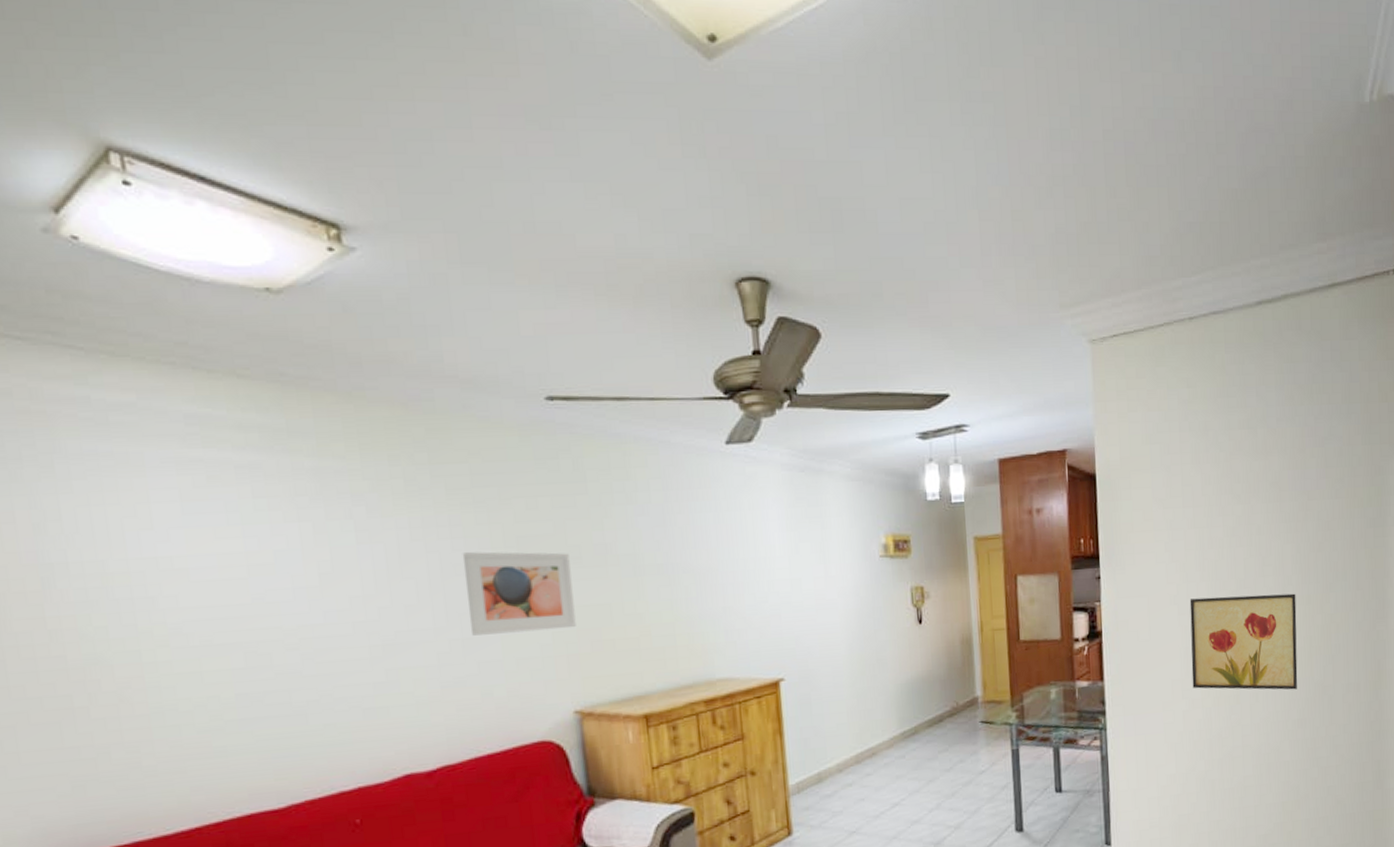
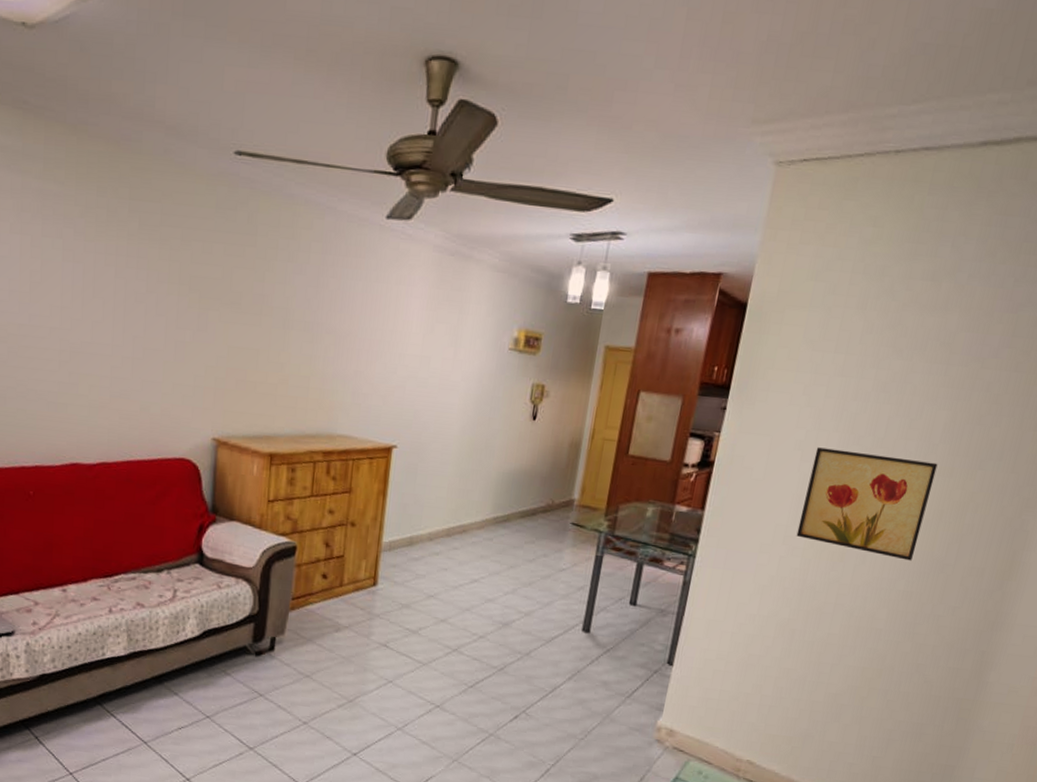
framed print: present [462,551,576,636] -> none [140,283,231,366]

